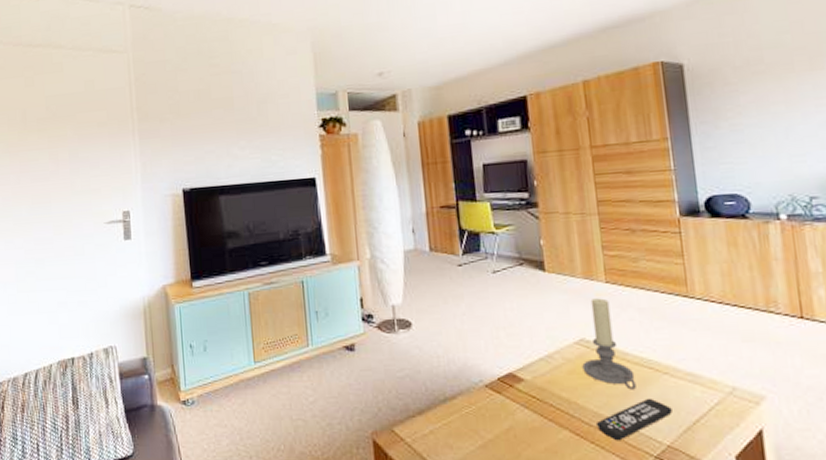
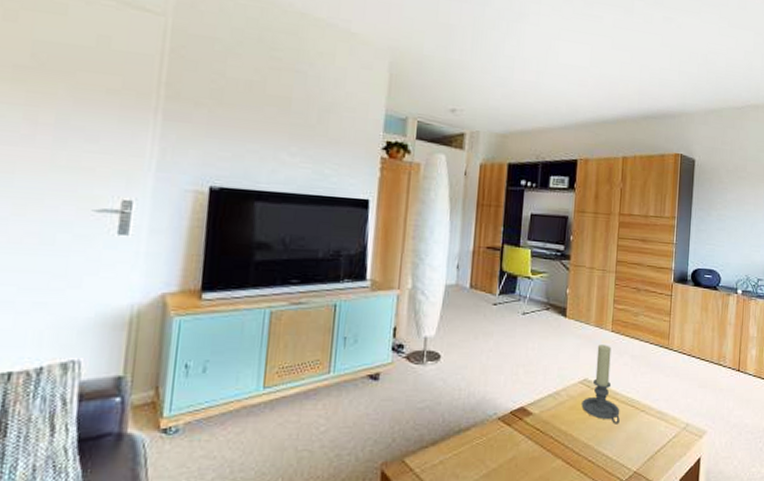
remote control: present [597,398,672,441] -> none [585,431,642,469]

